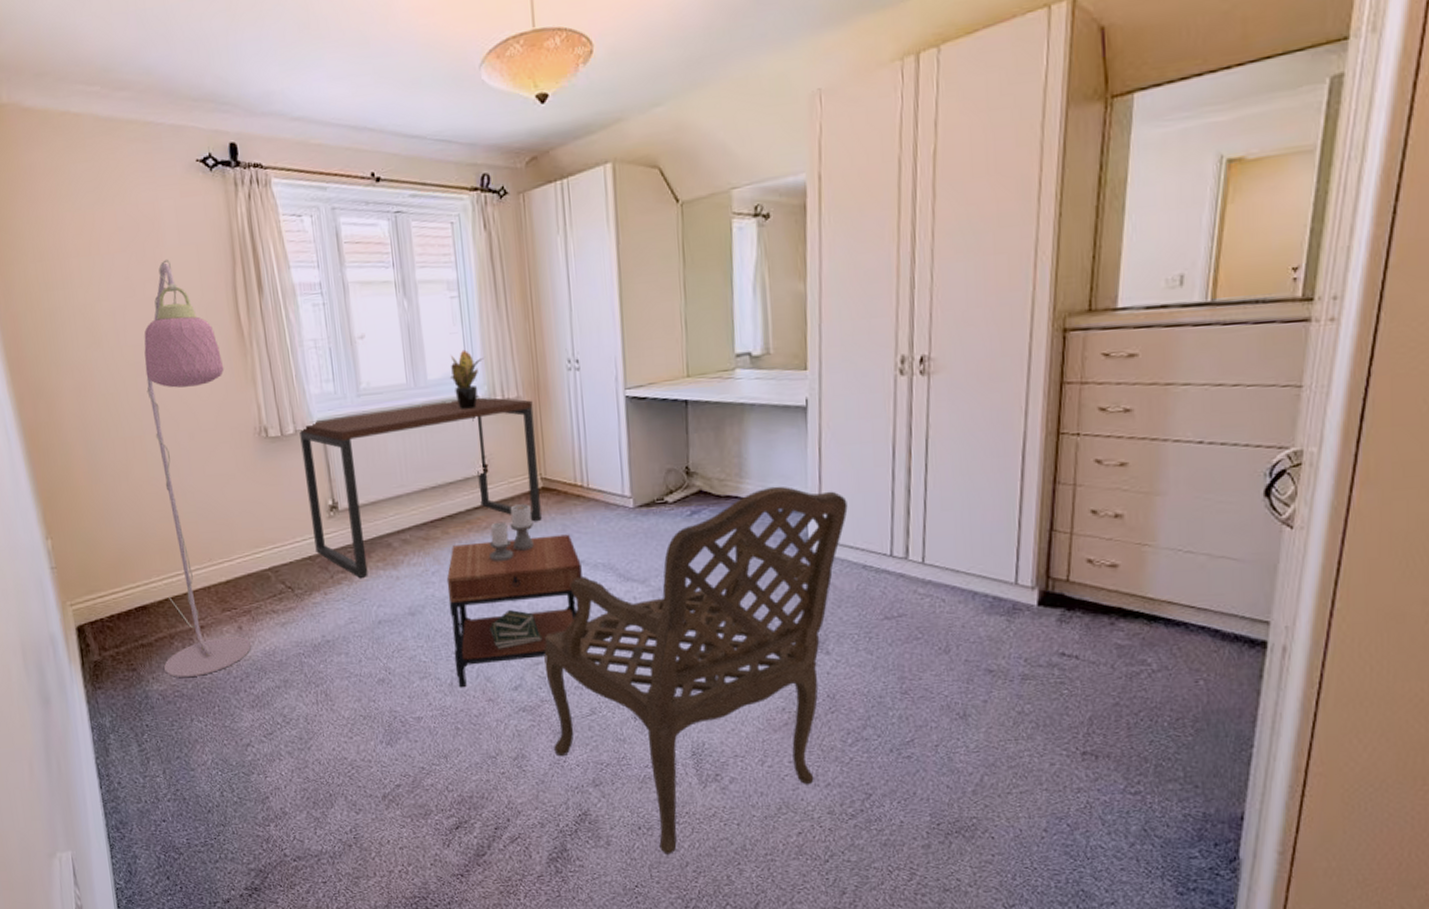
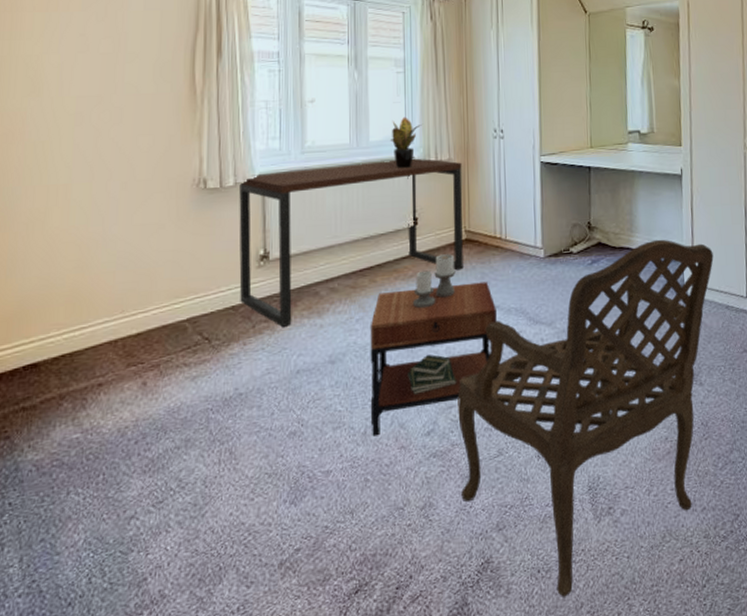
floor lamp: present [144,259,252,677] -> none [46,21,171,444]

